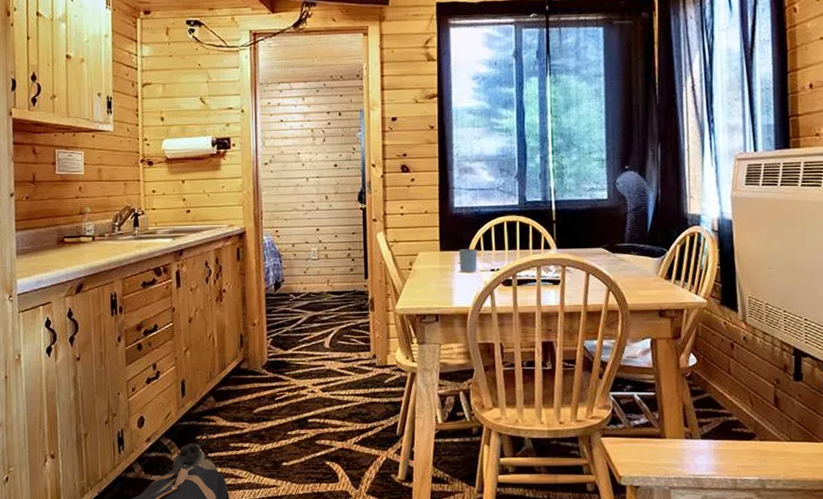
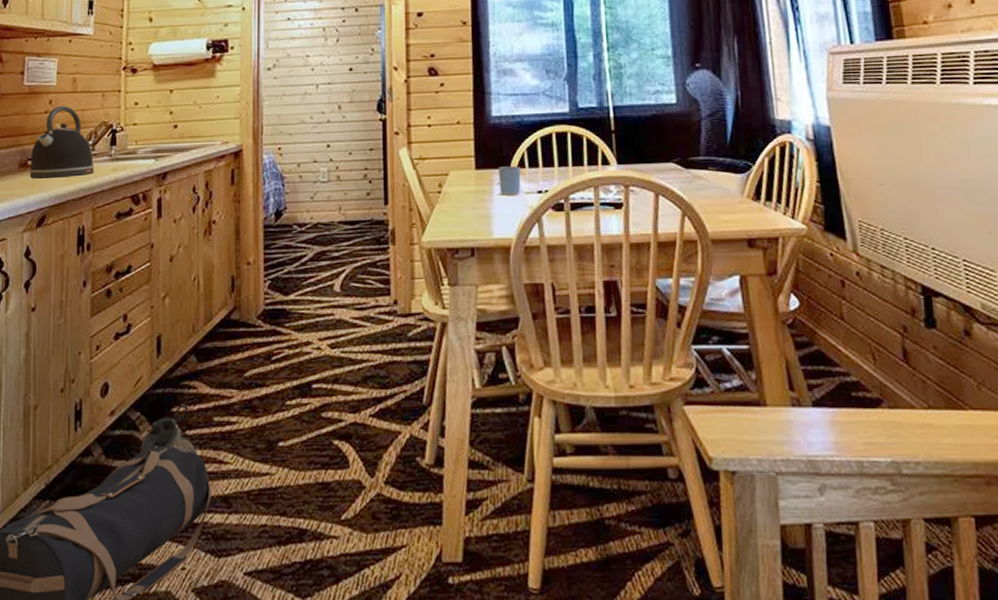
kettle: none [65,192,122,253] -> present [28,105,95,179]

